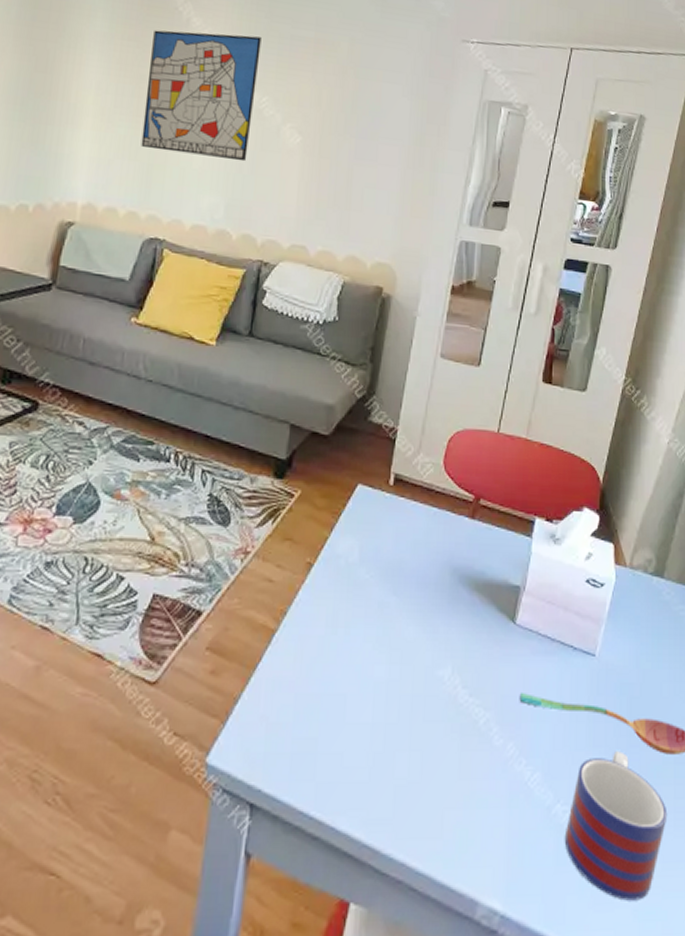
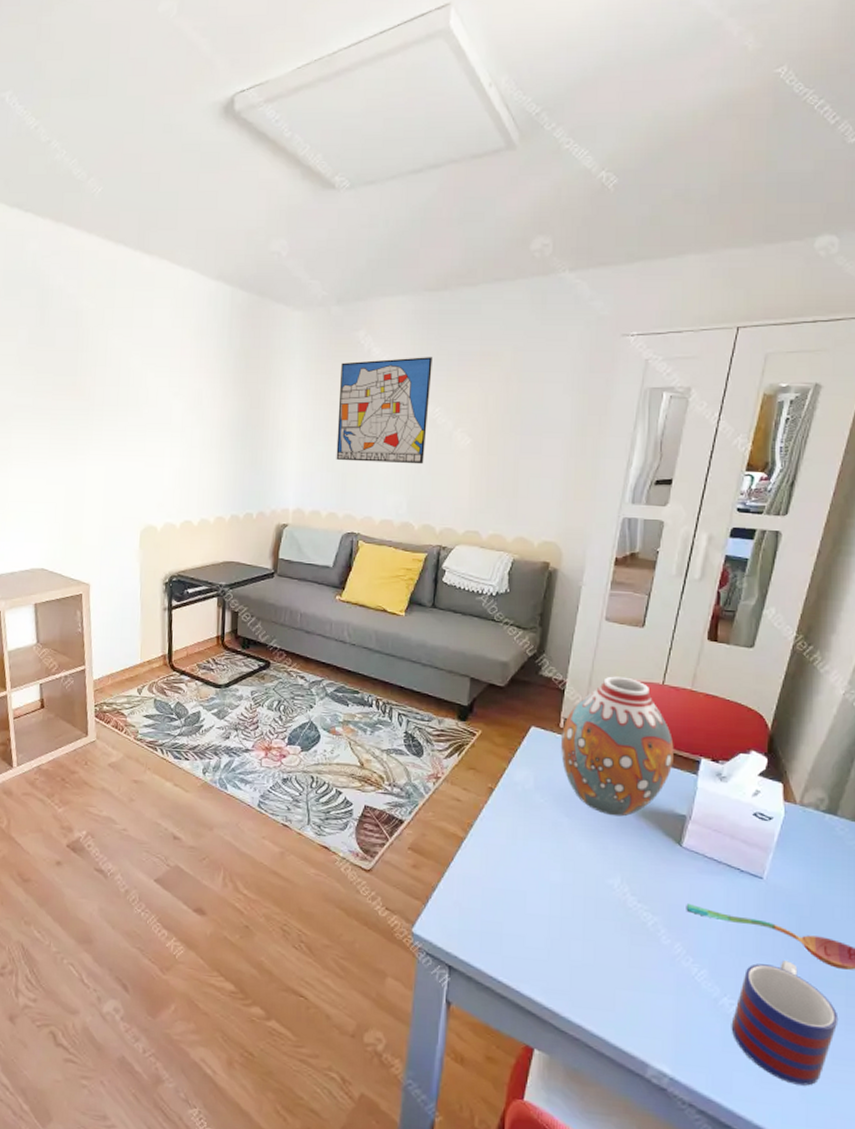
vase: none [390,422,509,591] -> present [561,676,674,817]

